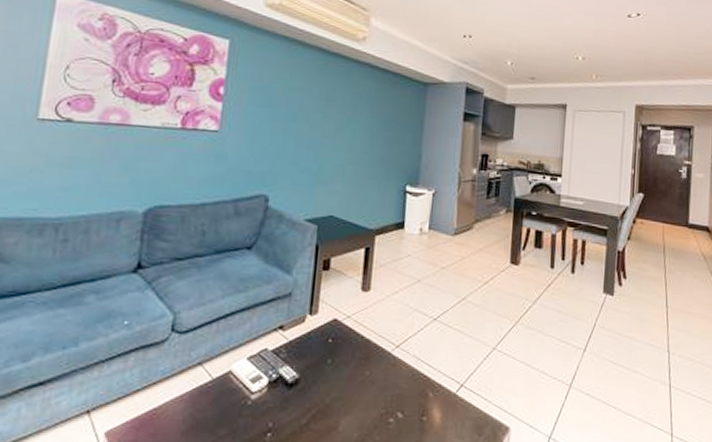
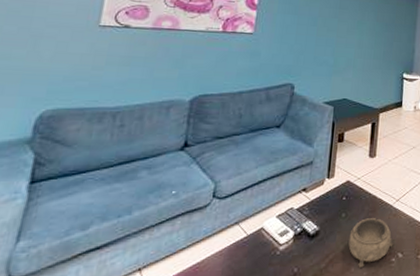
decorative bowl: none [335,367,392,427] -> present [348,218,393,268]

